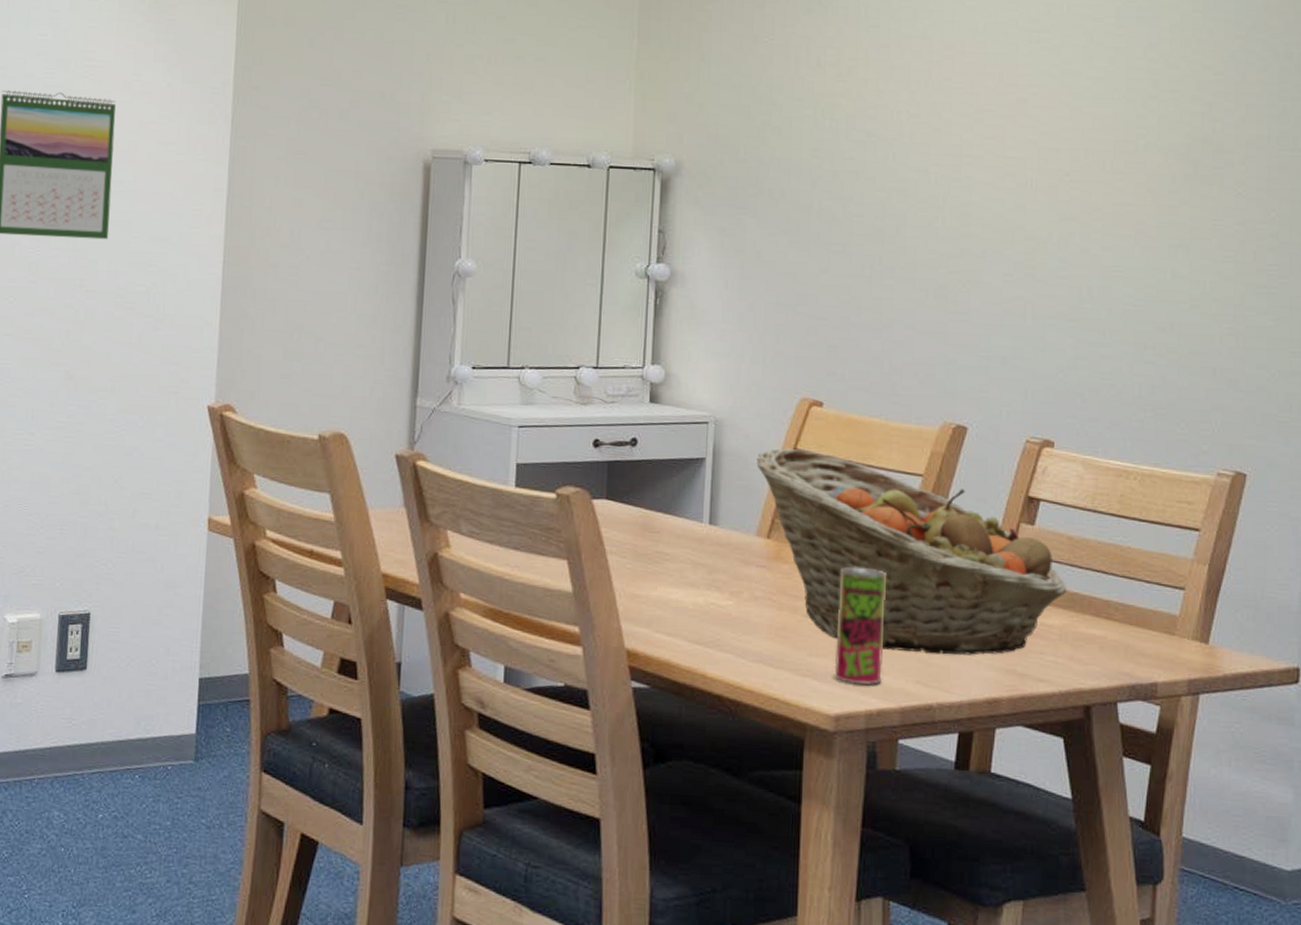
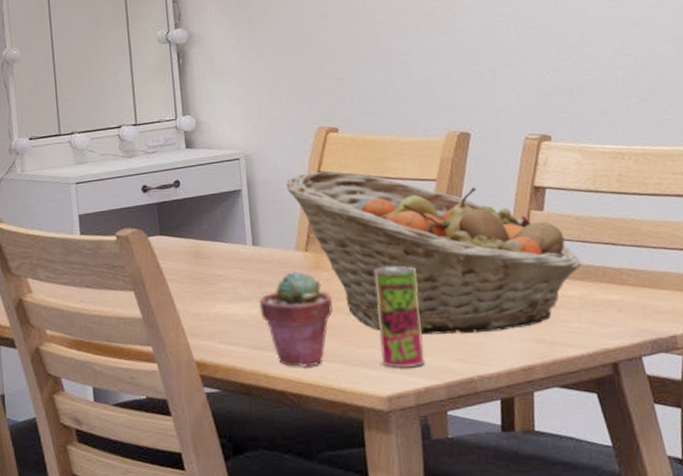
potted succulent: none [707,559,788,671] -> present [259,270,333,367]

